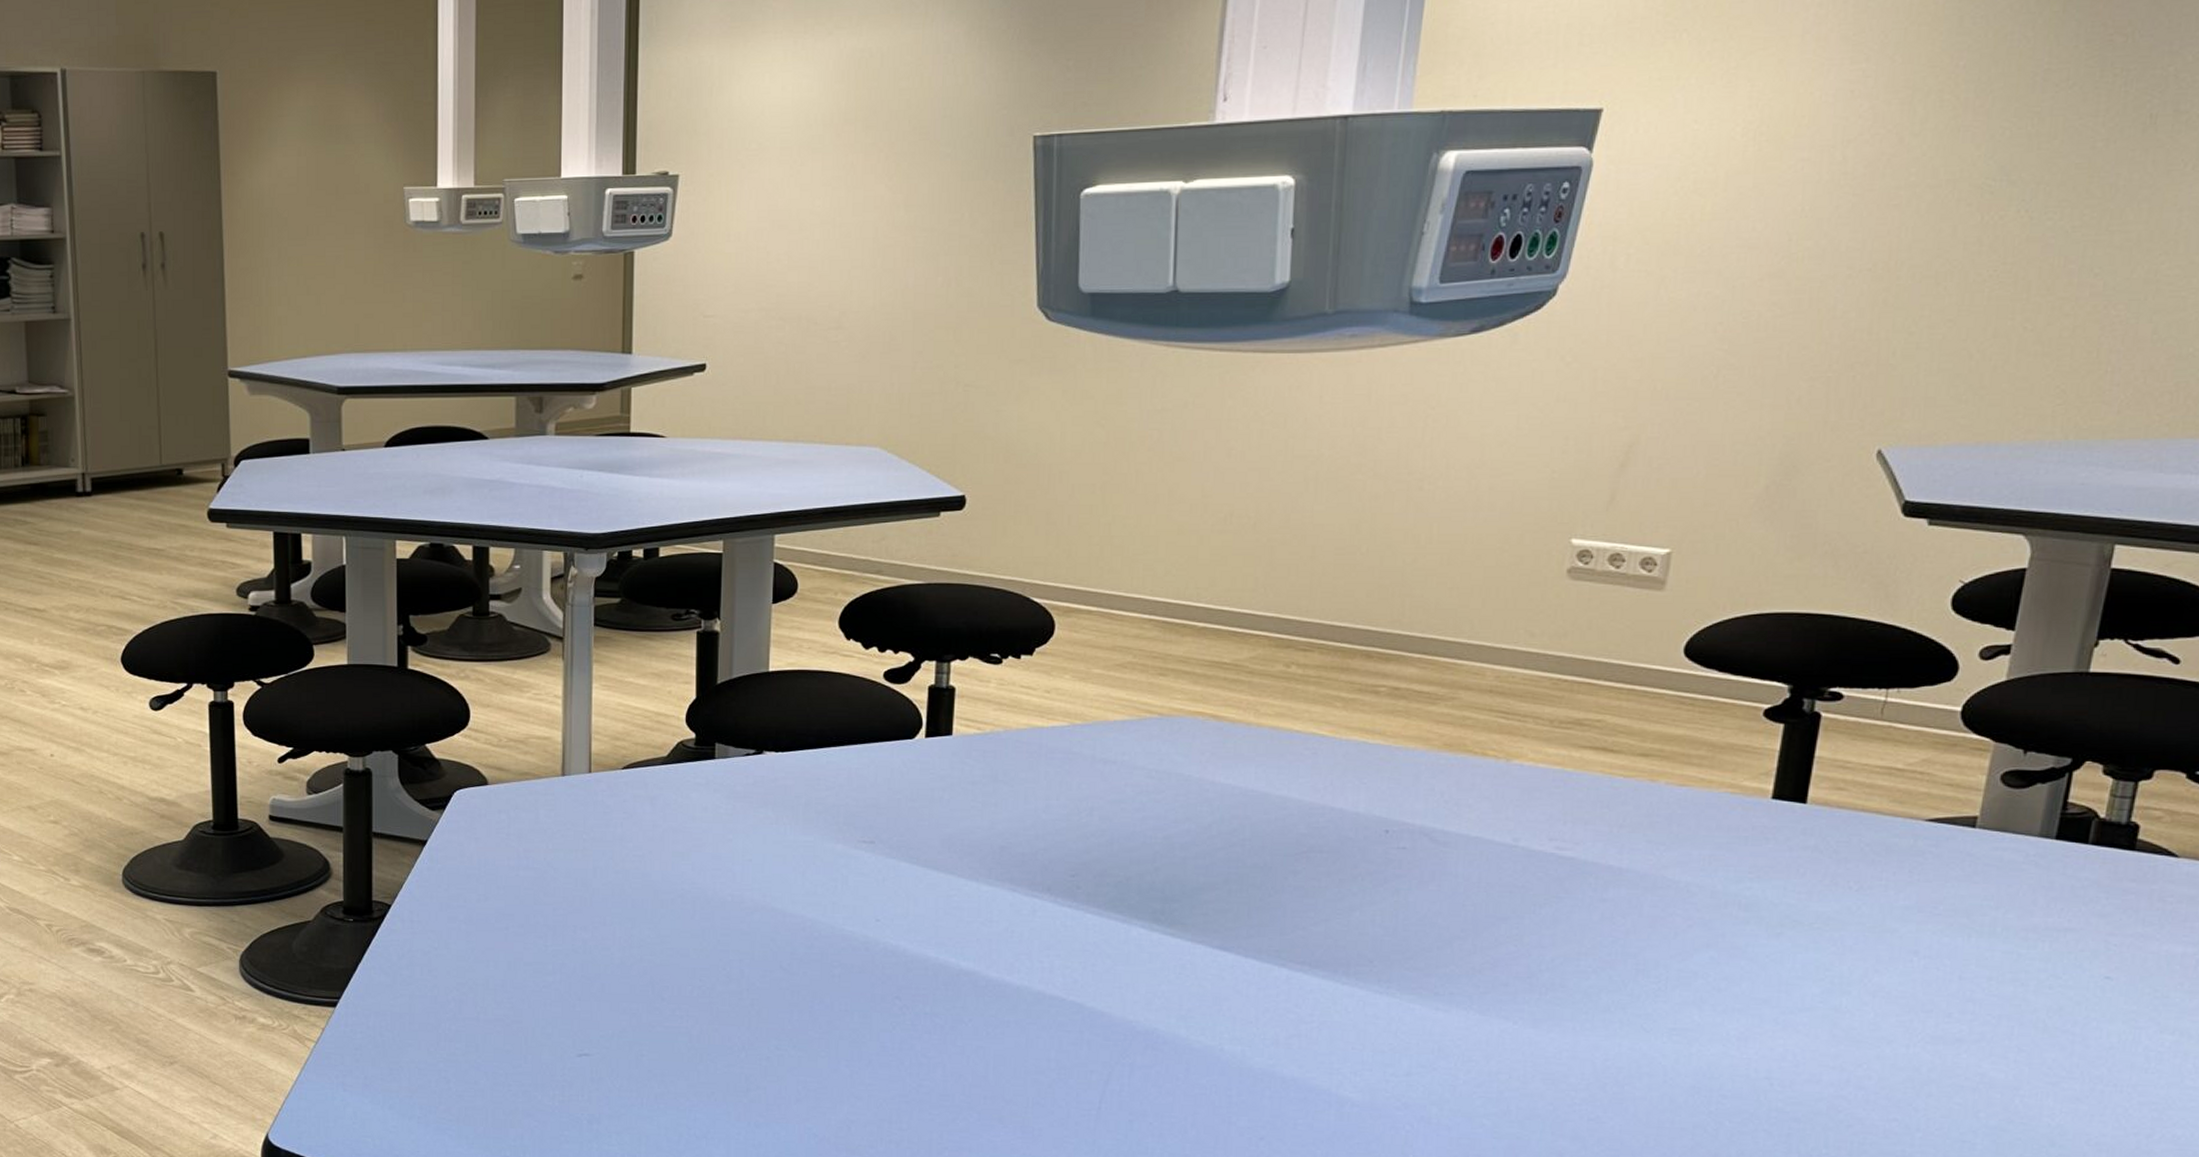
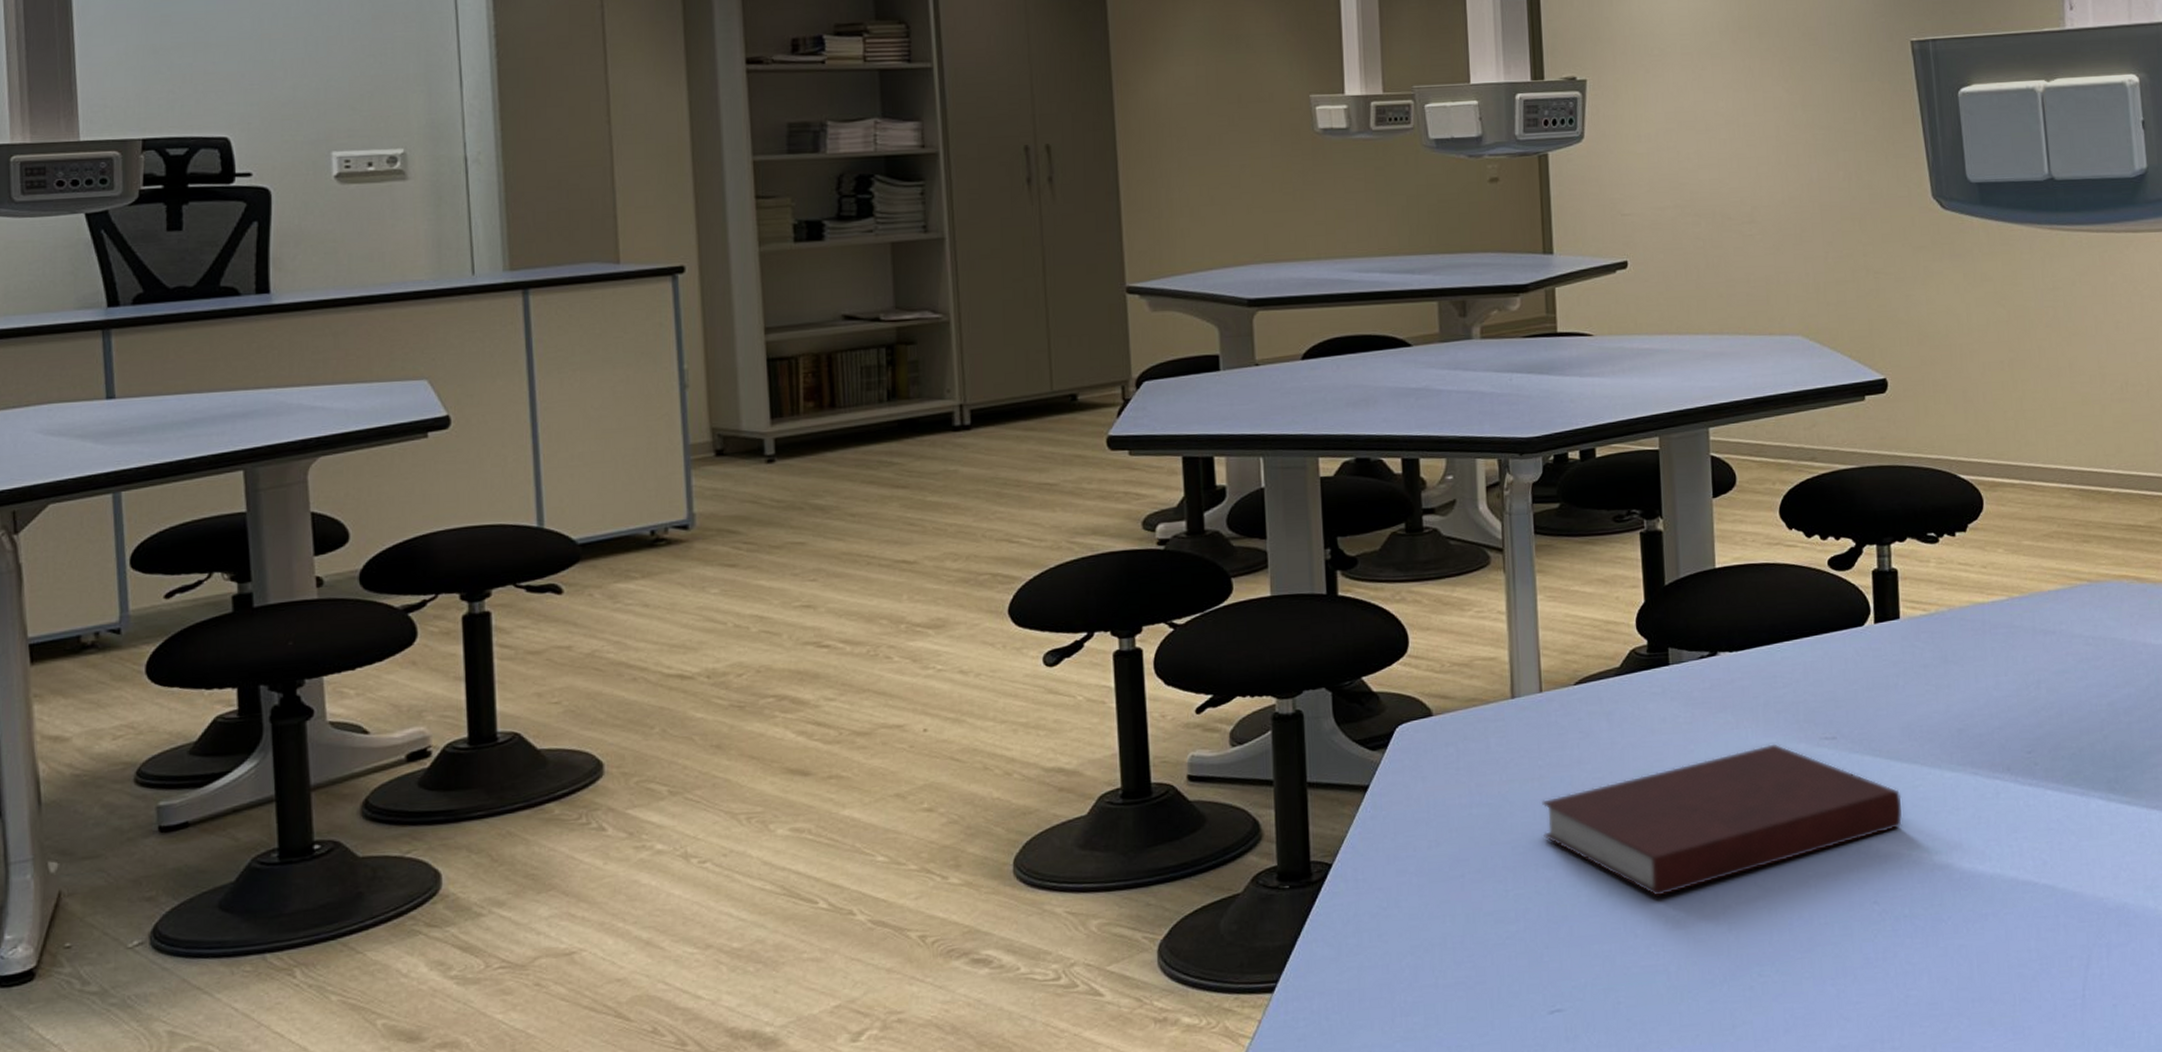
notebook: none [582,841,935,967] -> present [1542,744,1902,897]

